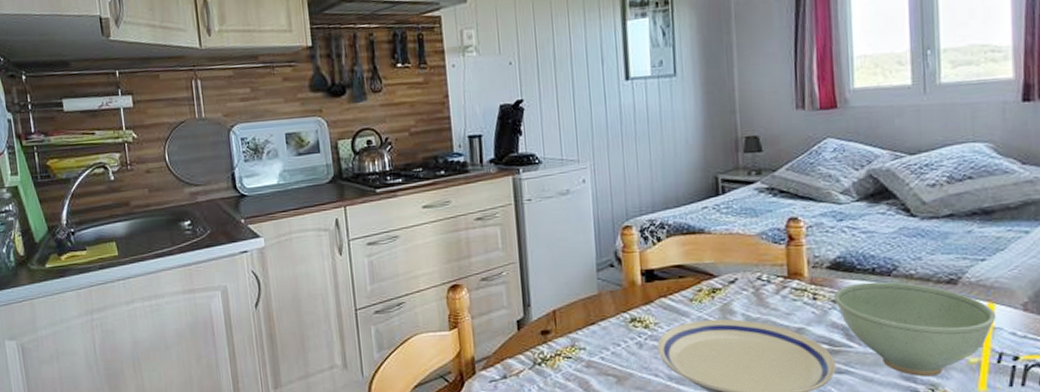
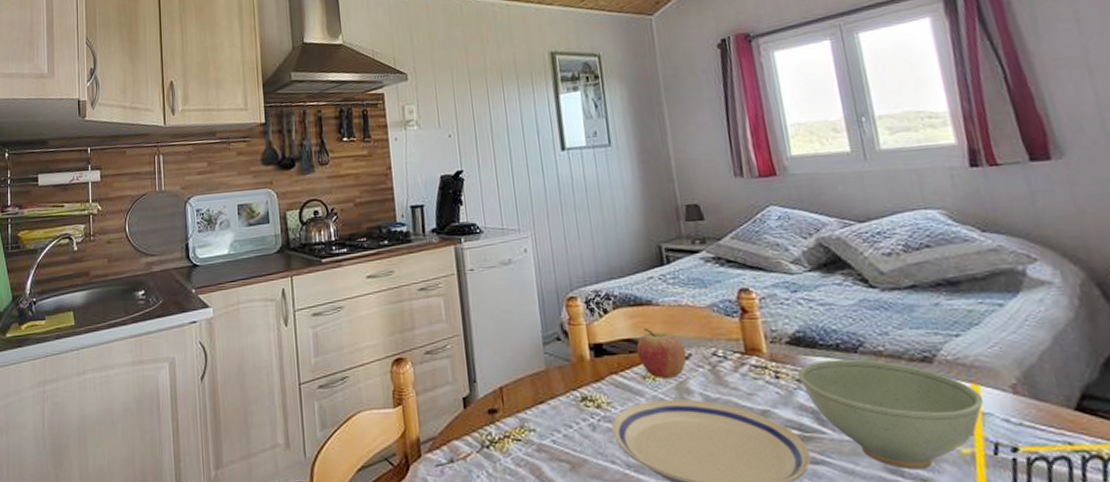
fruit: none [686,255,733,302] -> present [636,328,687,380]

